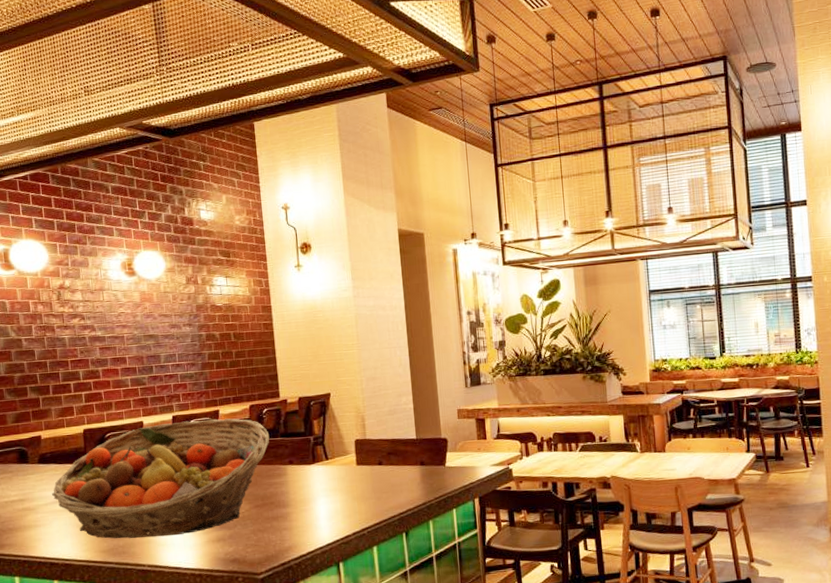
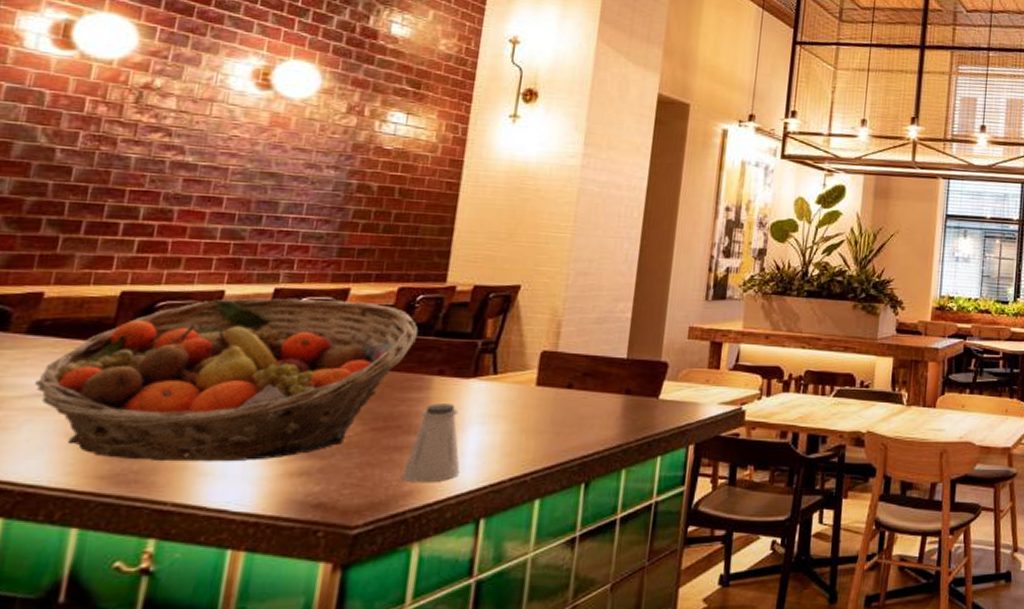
saltshaker: none [282,484,319,541] -> present [402,403,460,483]

